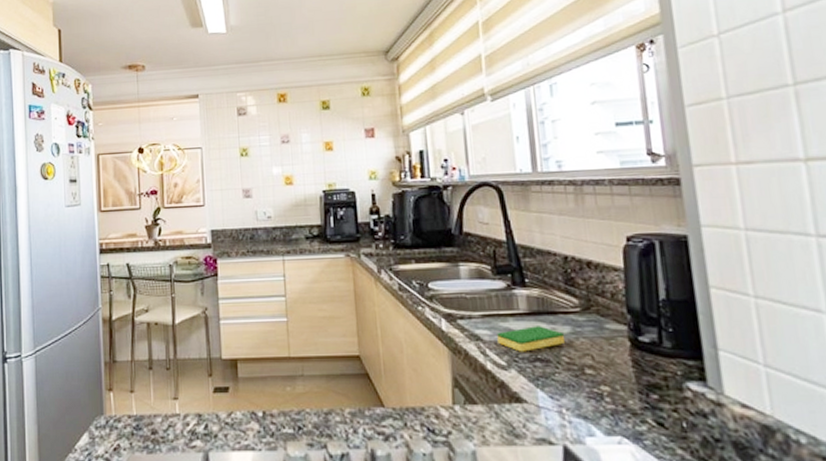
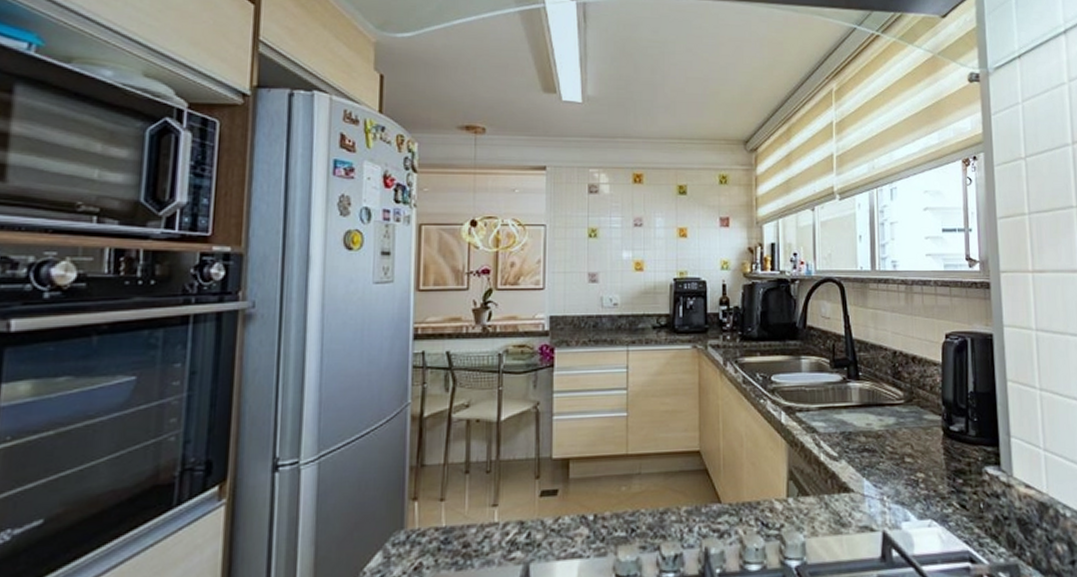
dish sponge: present [497,326,564,352] -> none [831,417,889,443]

